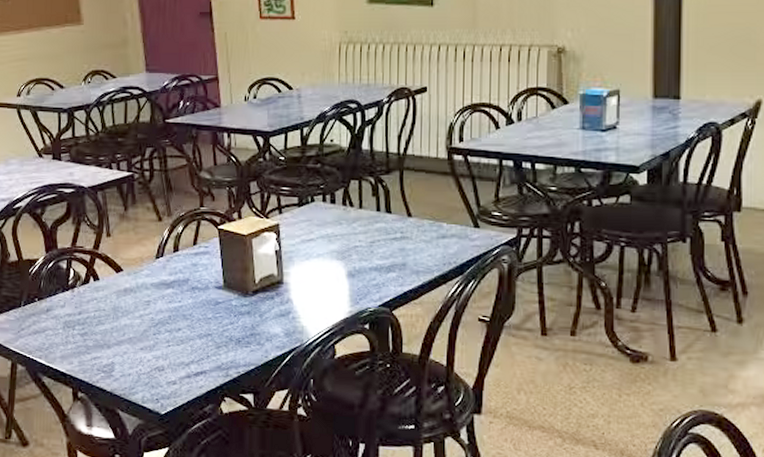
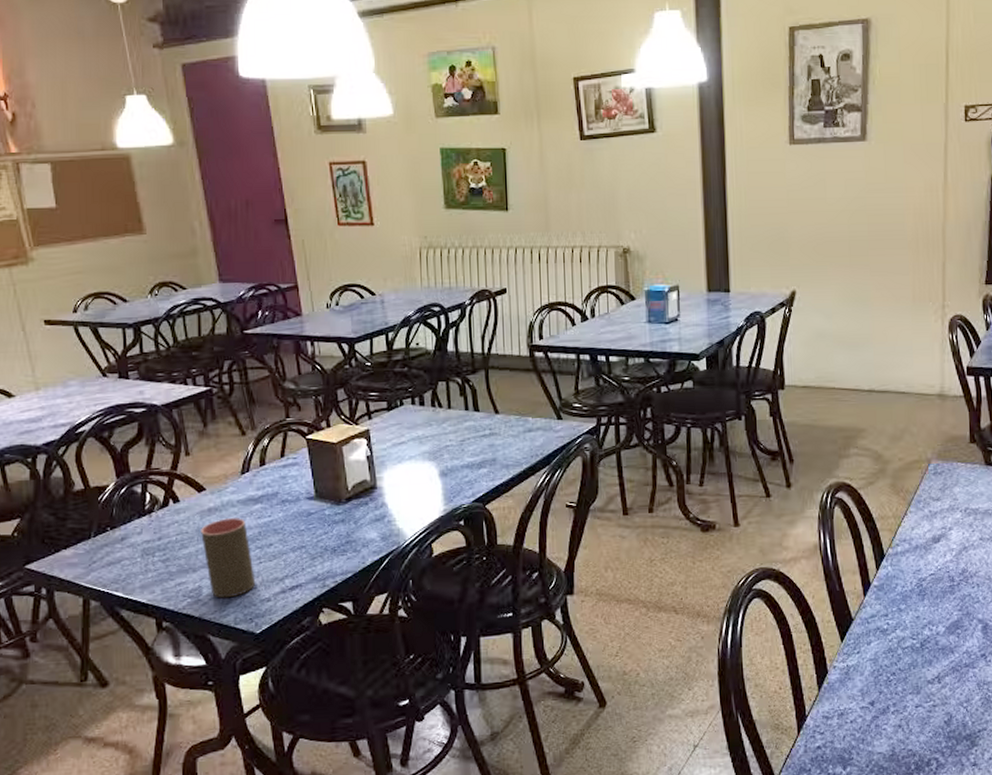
cup: none [116,300,164,377] -> present [201,518,256,598]

